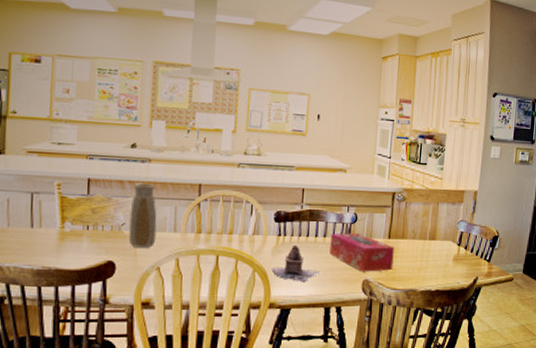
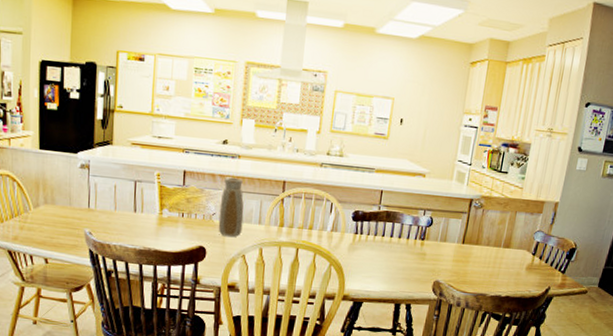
teapot: present [272,244,321,283] -> none [347,243,394,279]
tissue box: present [329,233,394,272] -> none [403,235,468,275]

